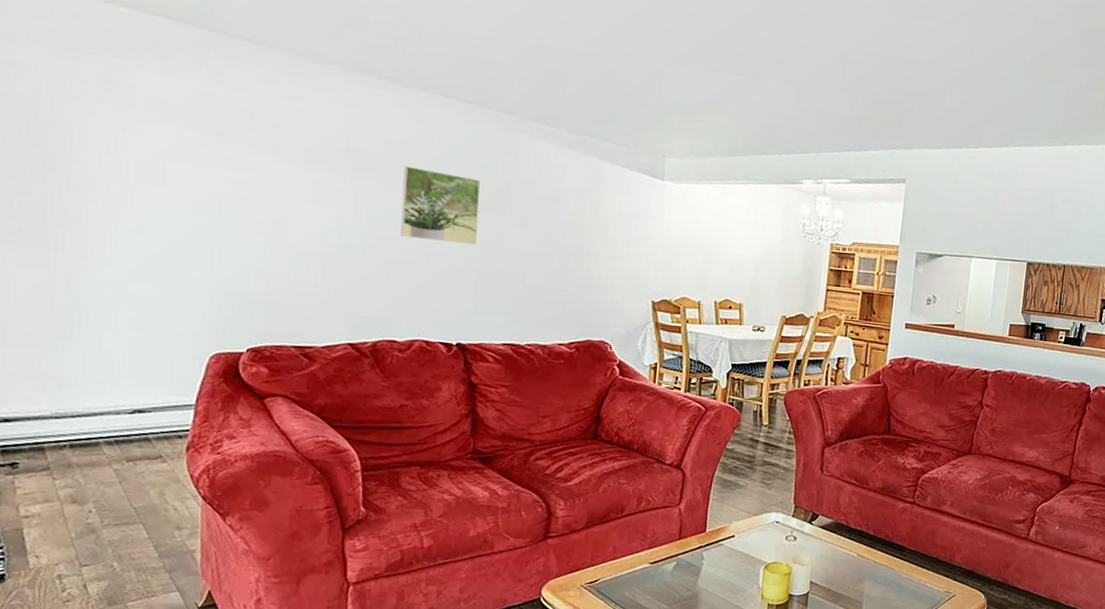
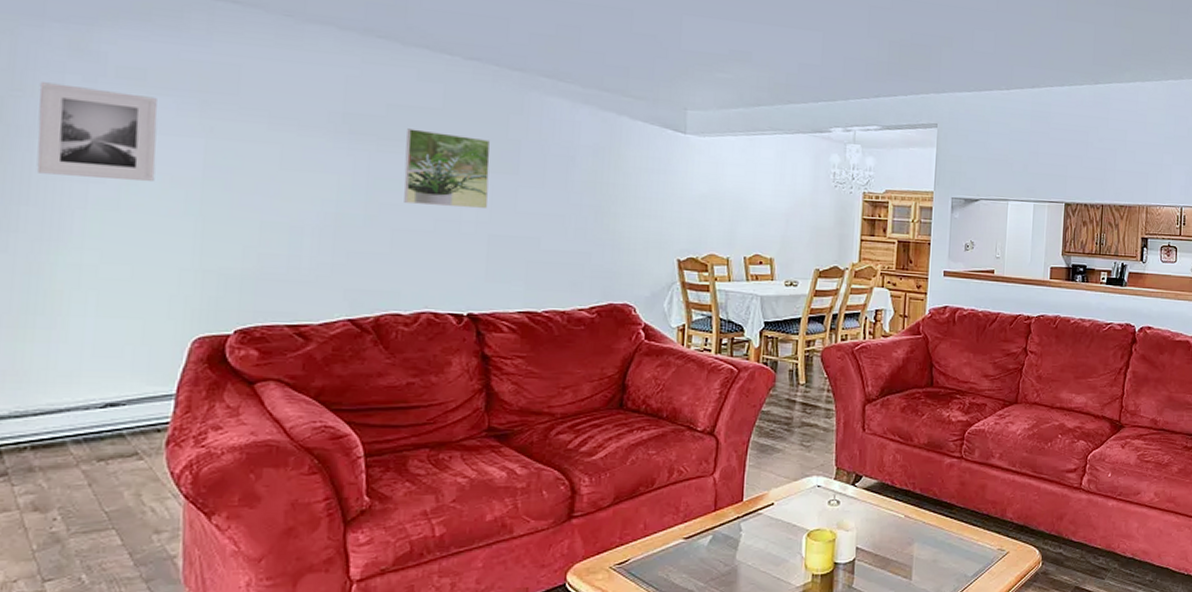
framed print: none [73,111,180,208] -> present [36,82,158,182]

